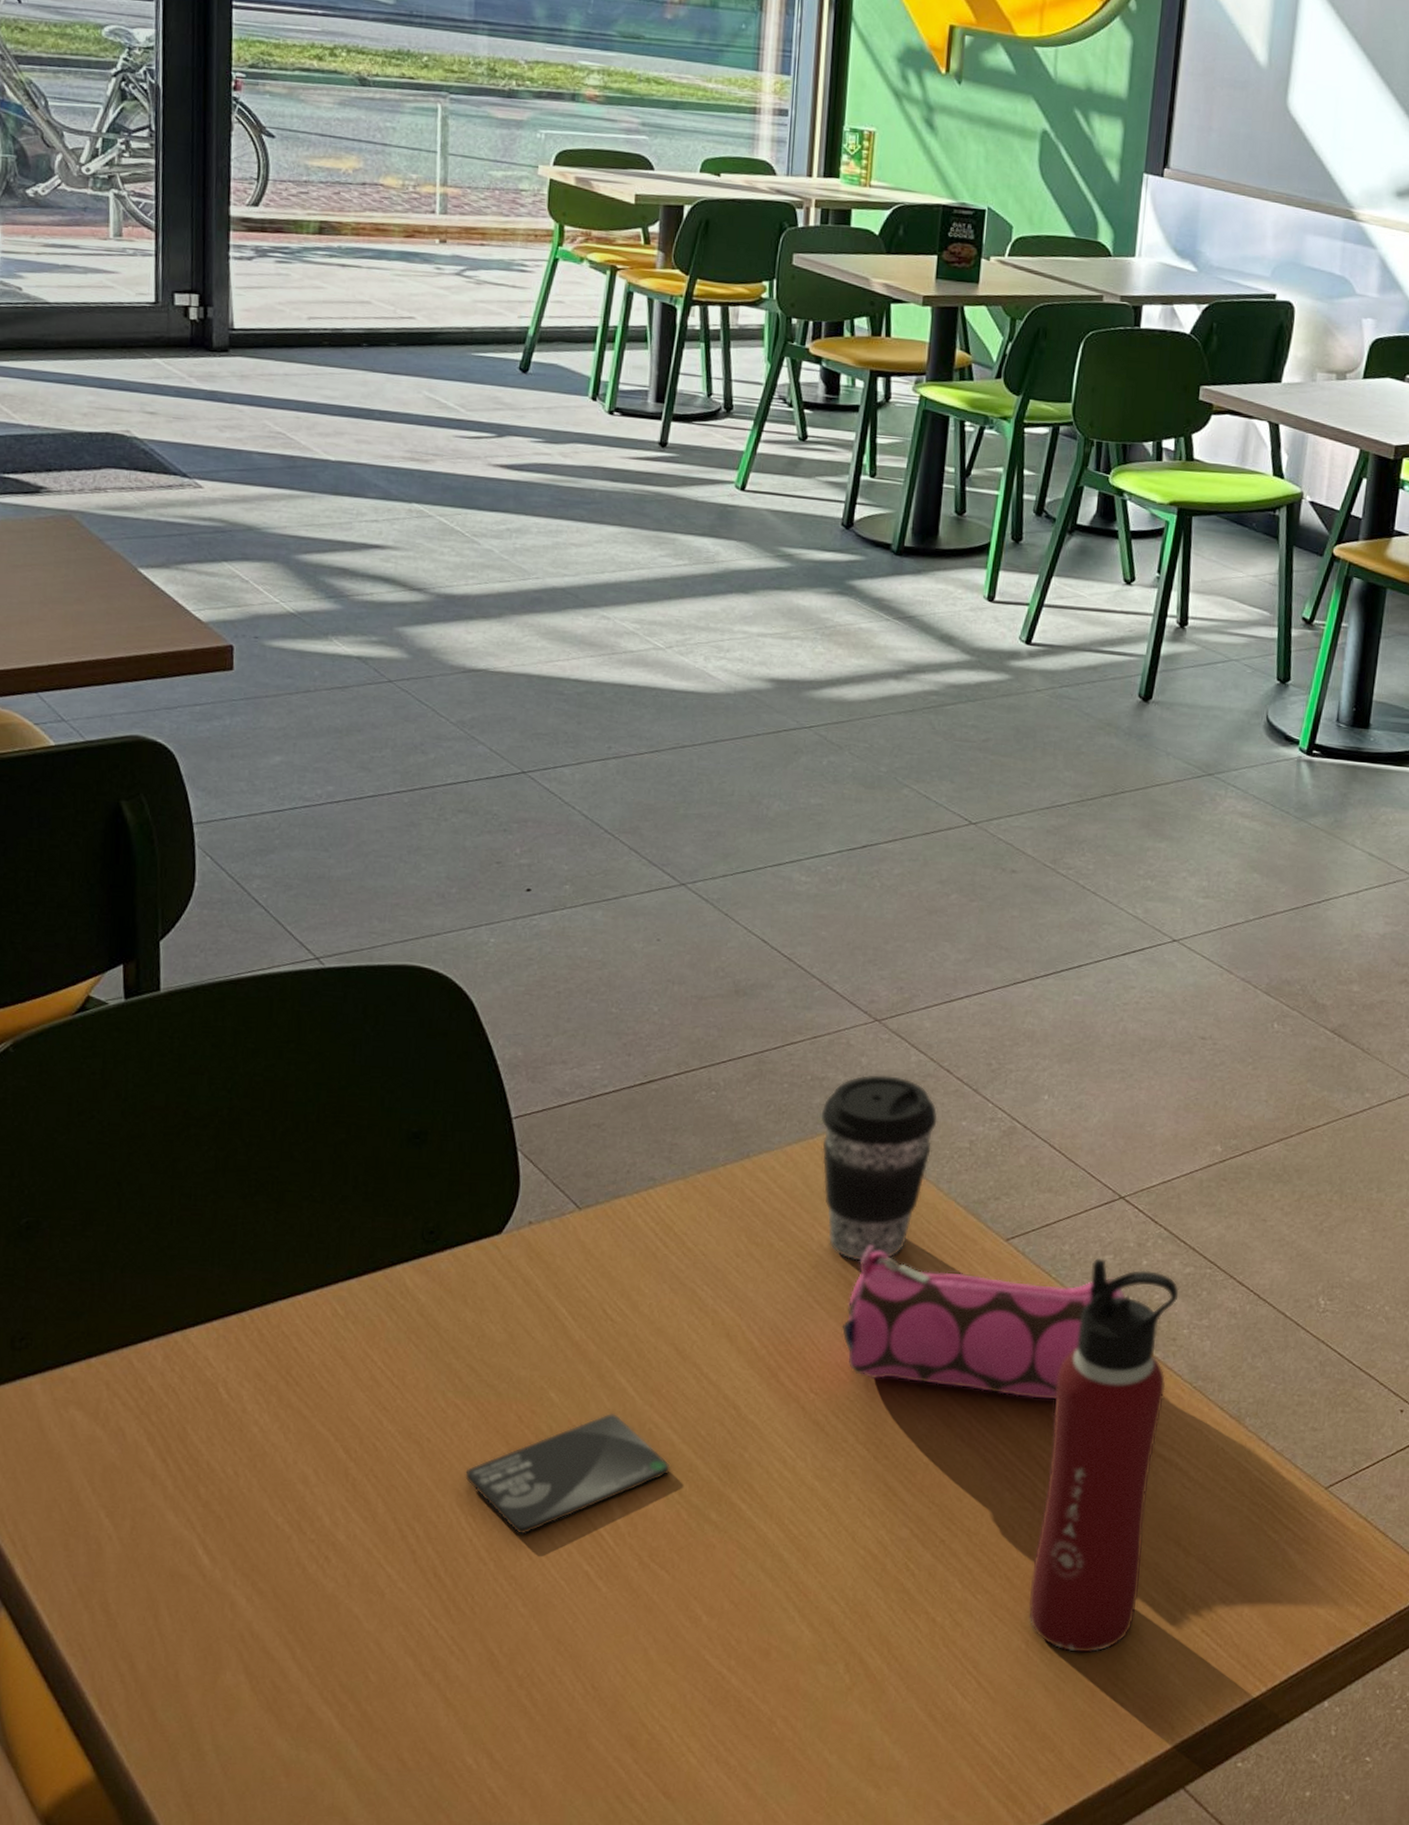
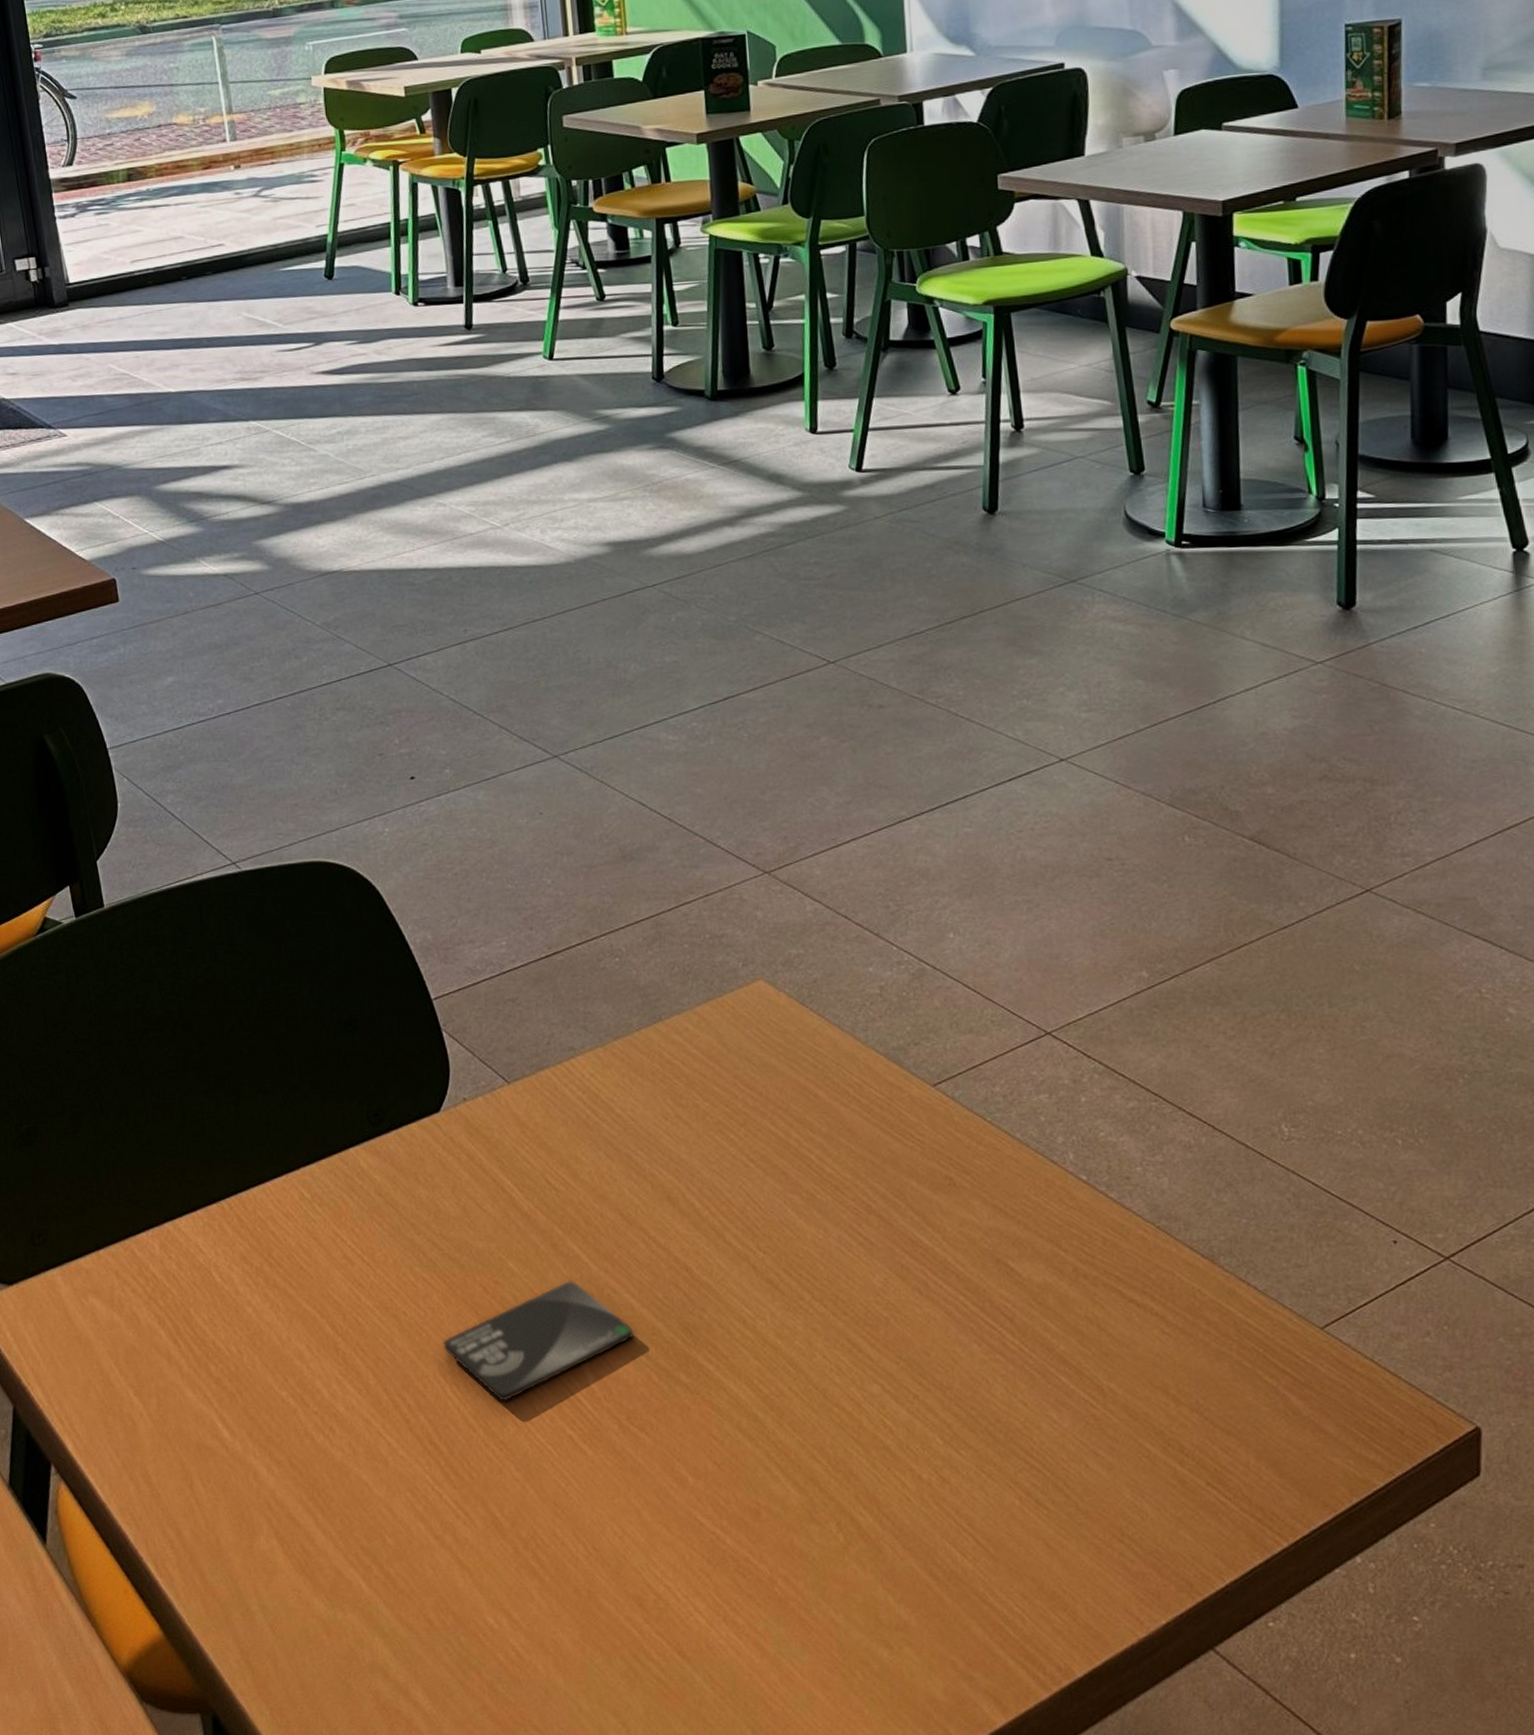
coffee cup: present [820,1074,938,1261] -> none [725,927,843,1116]
pencil case: present [841,1244,1126,1401] -> none [779,1099,1069,1248]
water bottle: present [1028,1258,1179,1652] -> none [1009,1098,1132,1508]

